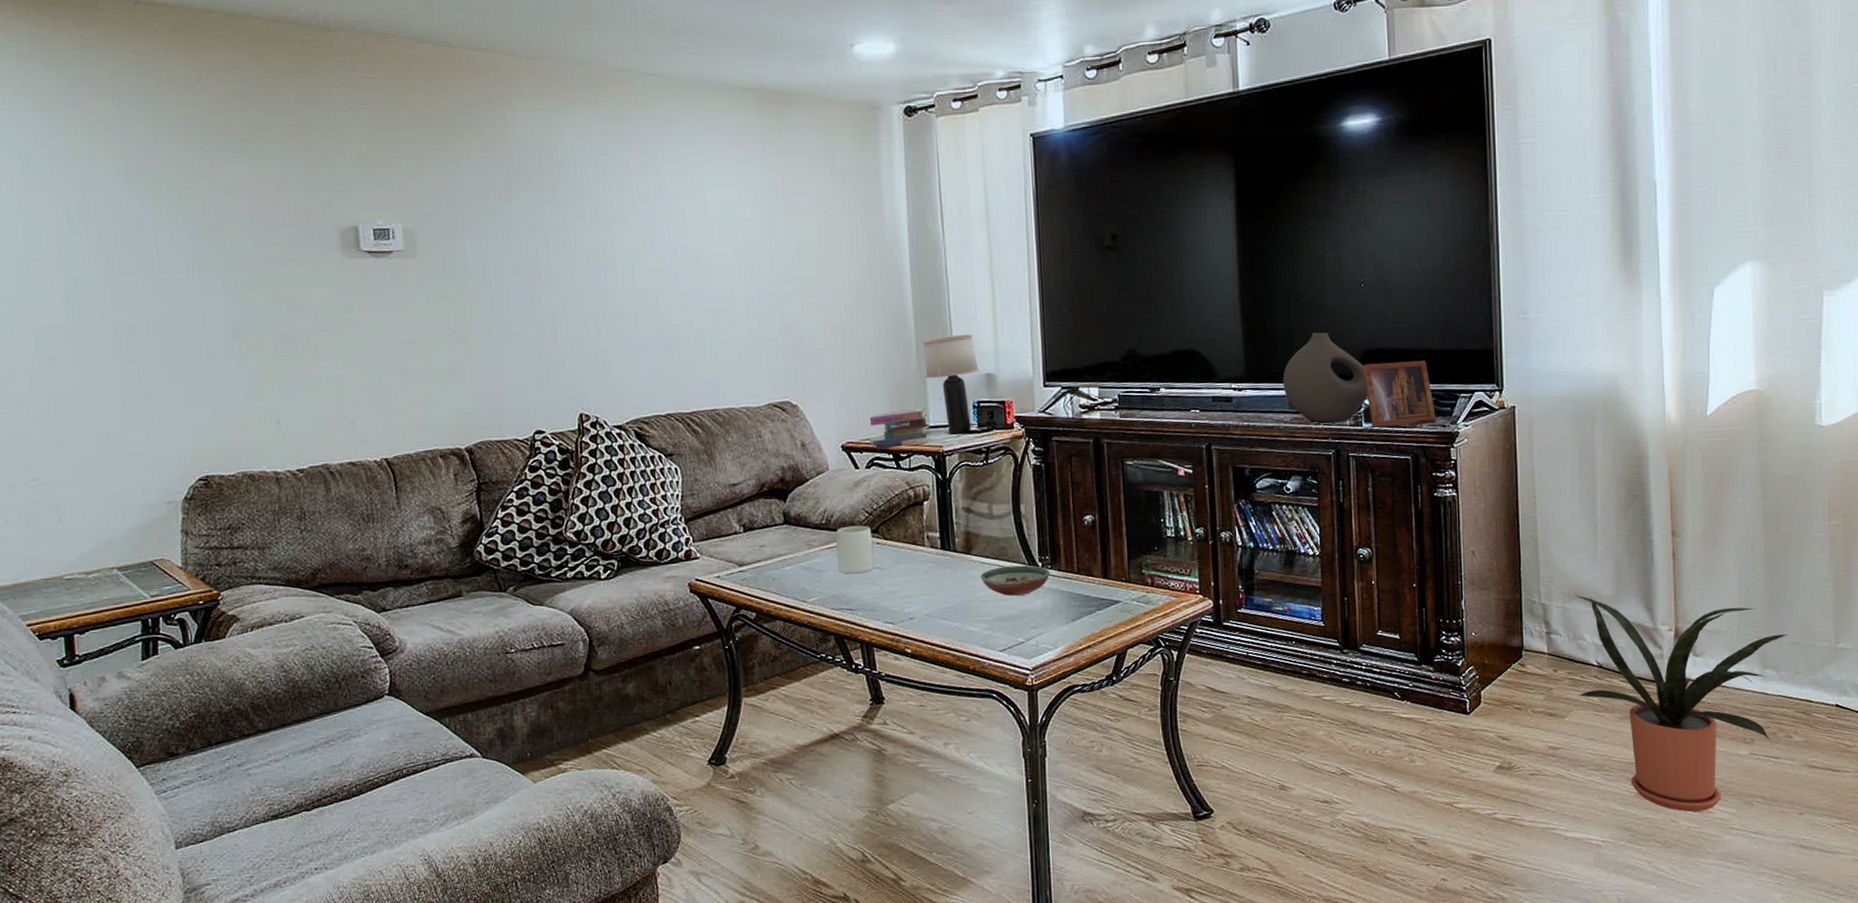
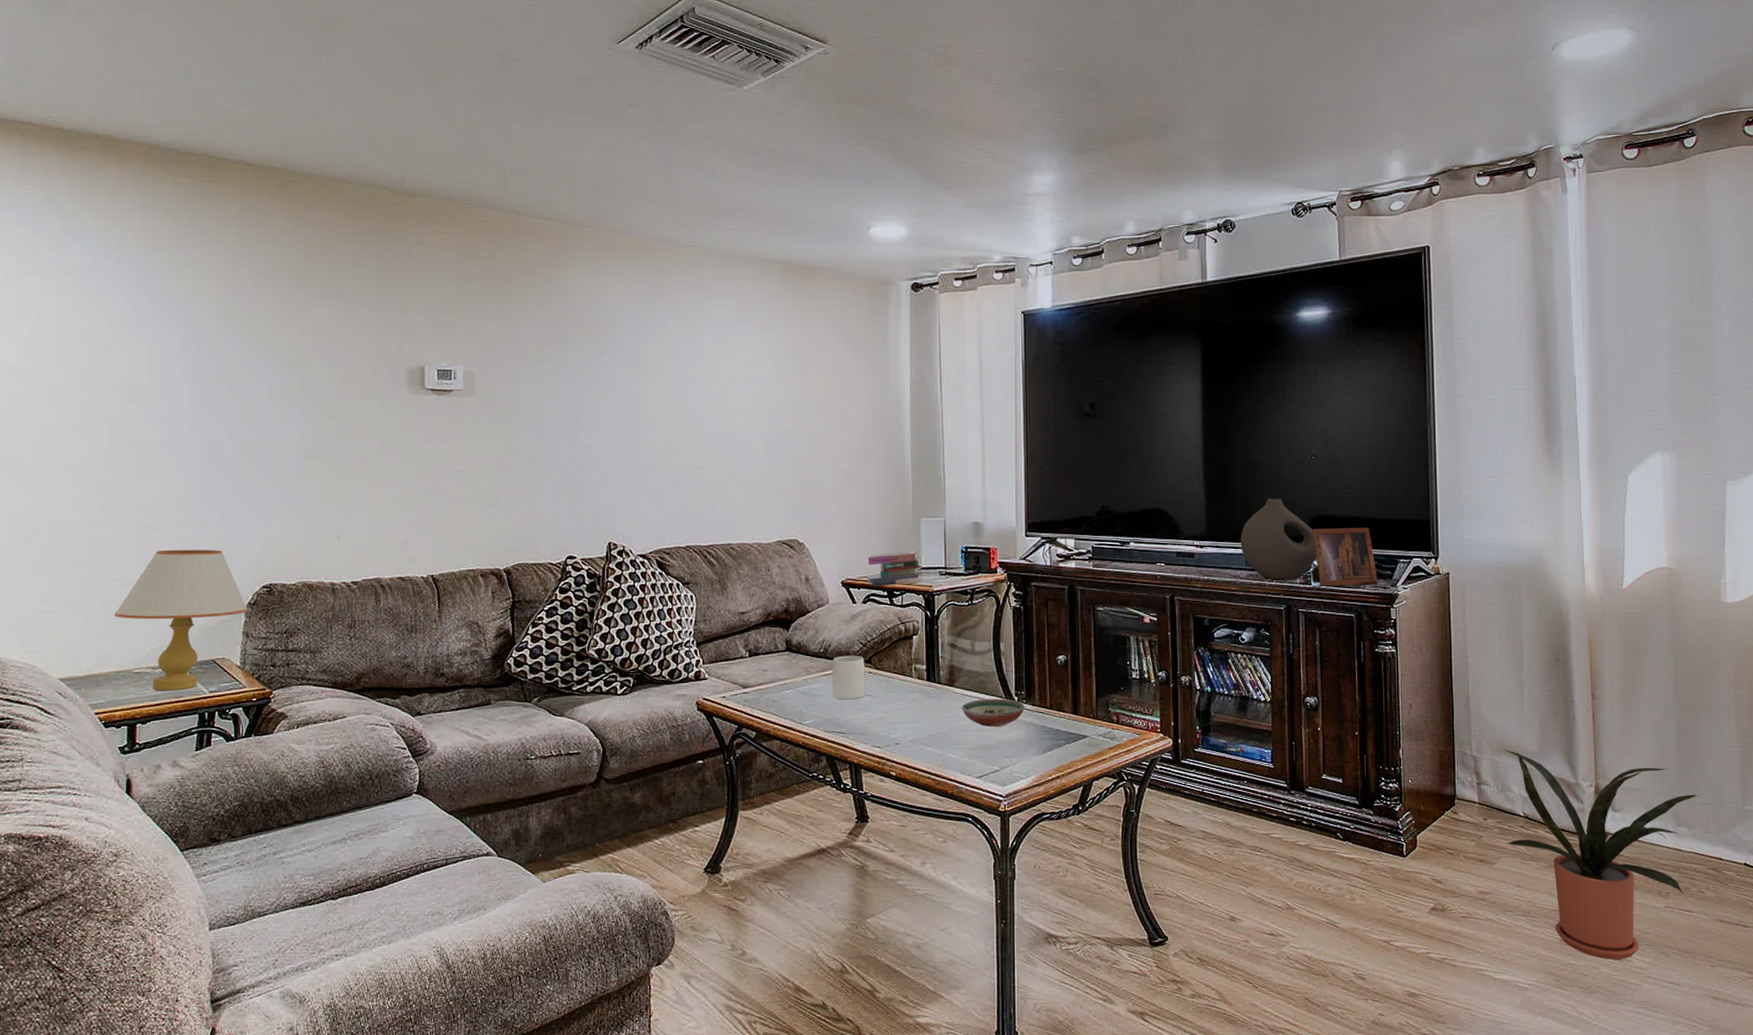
table lamp: none [35,441,185,598] -> present [113,549,248,691]
table lamp: present [922,333,979,435] -> none [918,486,968,576]

